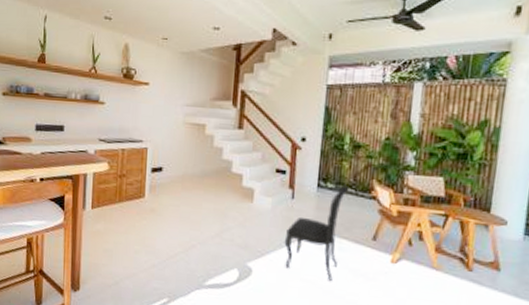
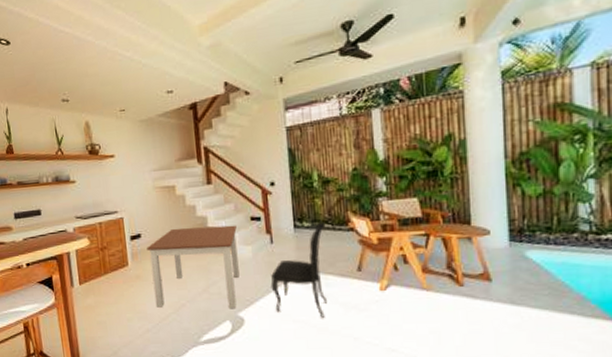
dining table: none [165,167,261,258] -> present [147,225,240,309]

